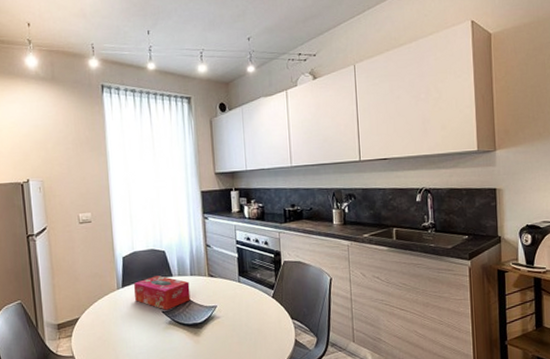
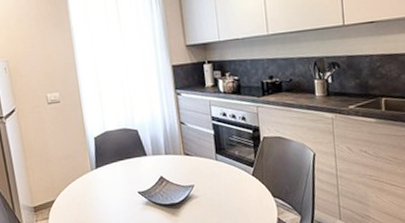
tissue box: present [134,276,191,310] -> none [108,155,167,191]

